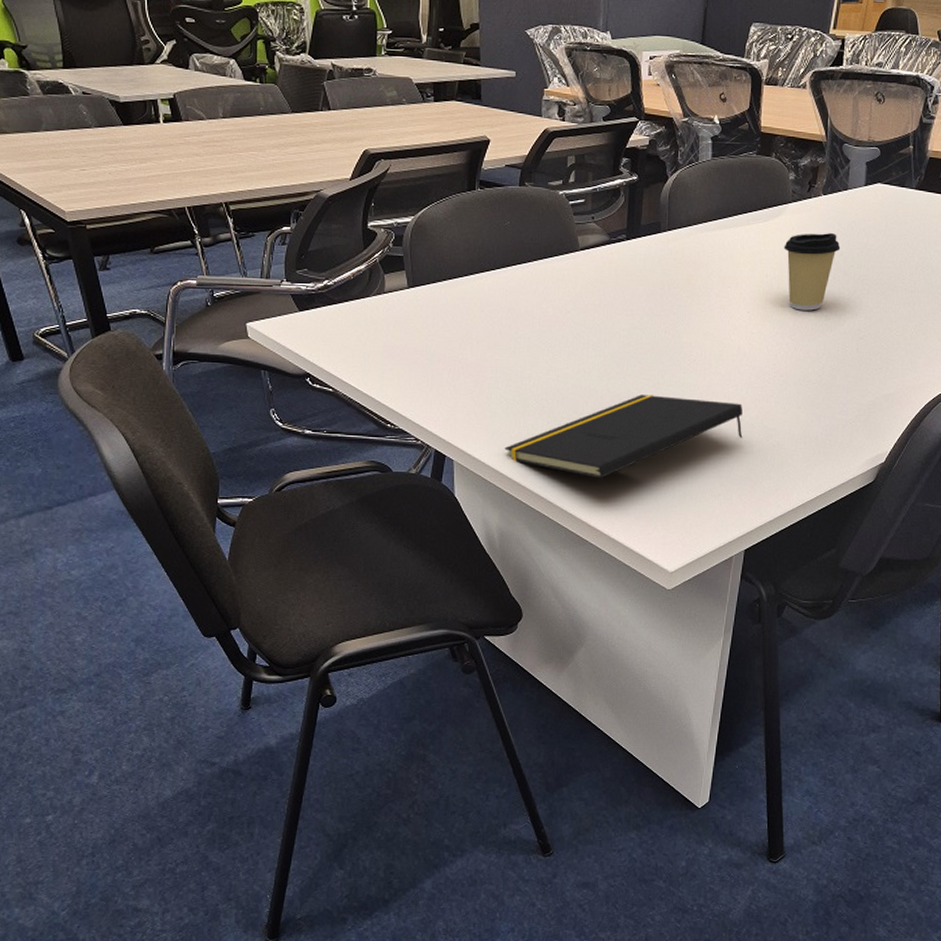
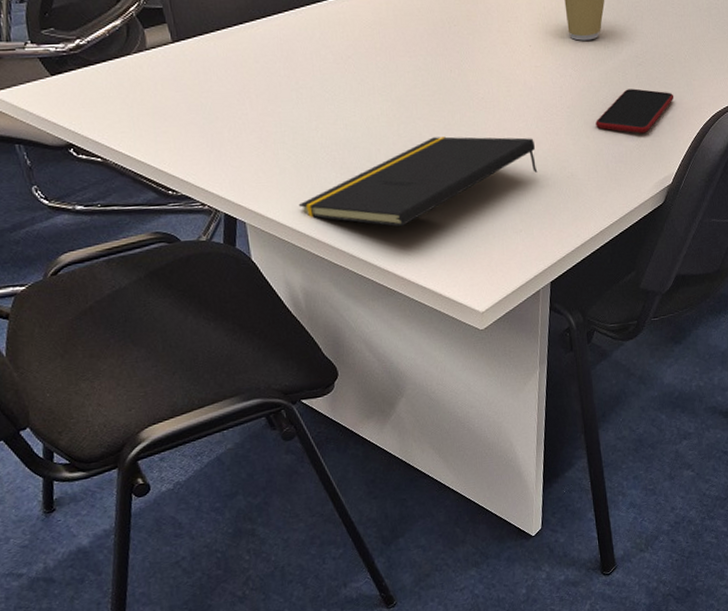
smartphone: none [808,362,896,408] -> present [596,88,674,134]

